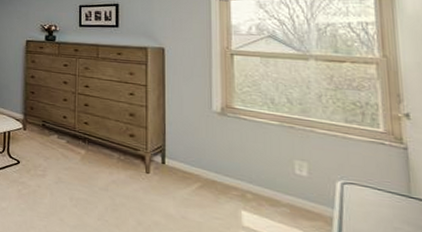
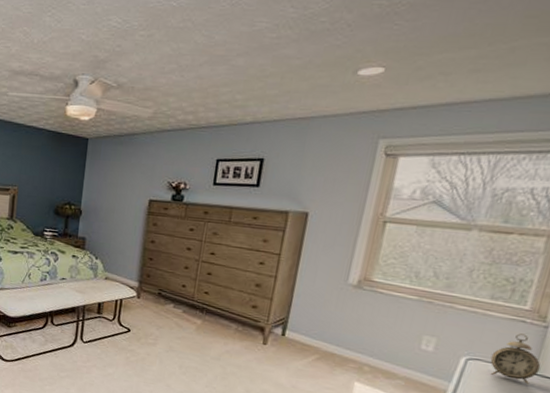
alarm clock: none [364,156,415,210] -> present [490,333,541,385]

